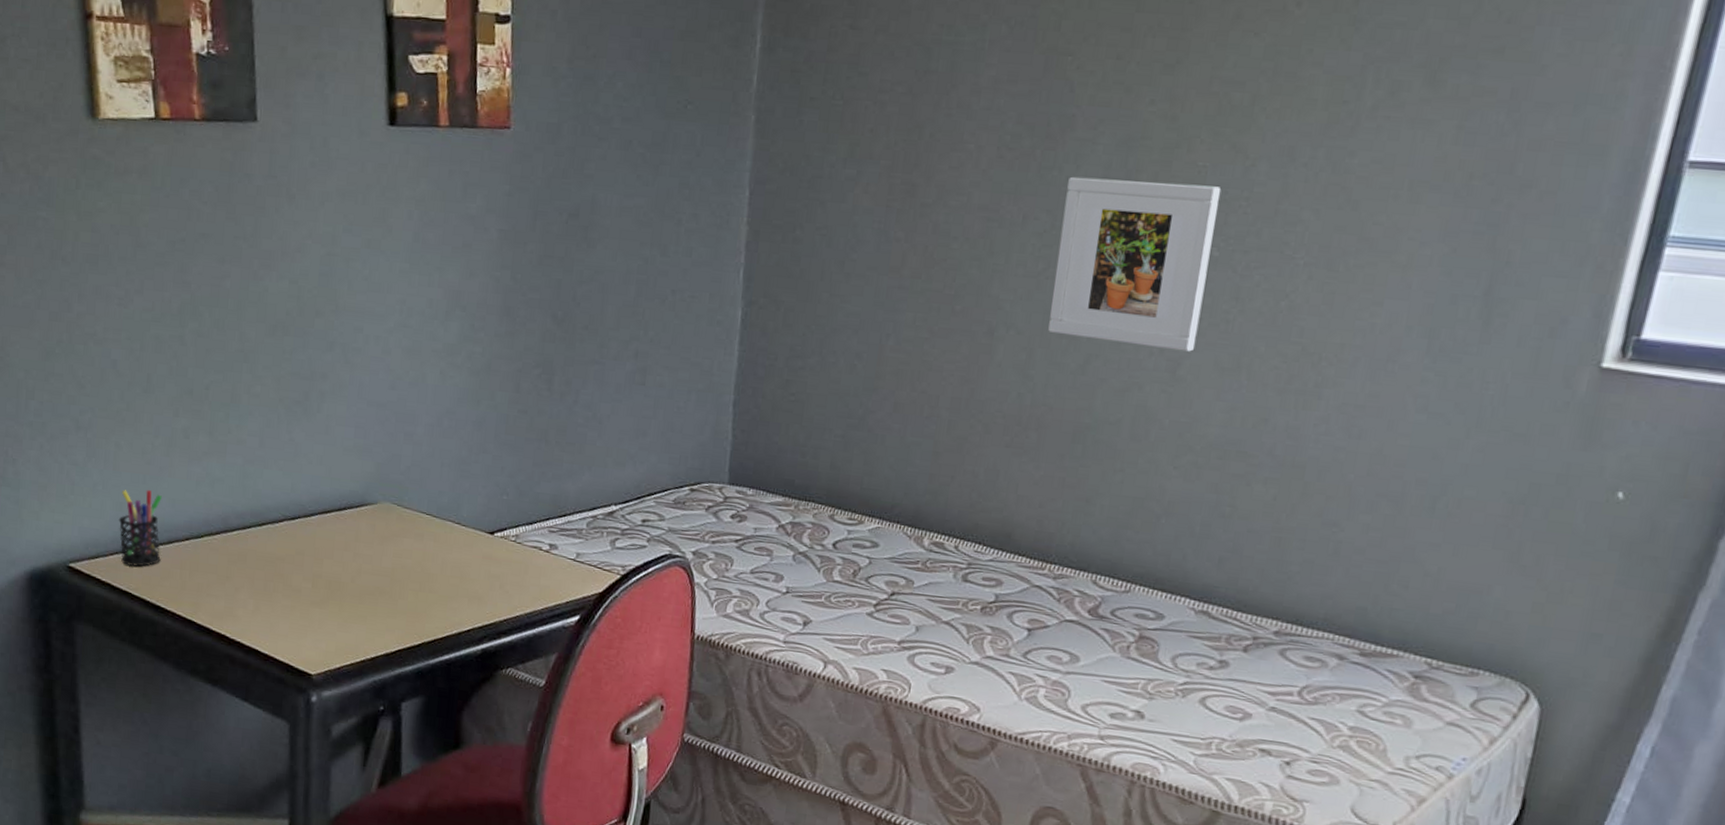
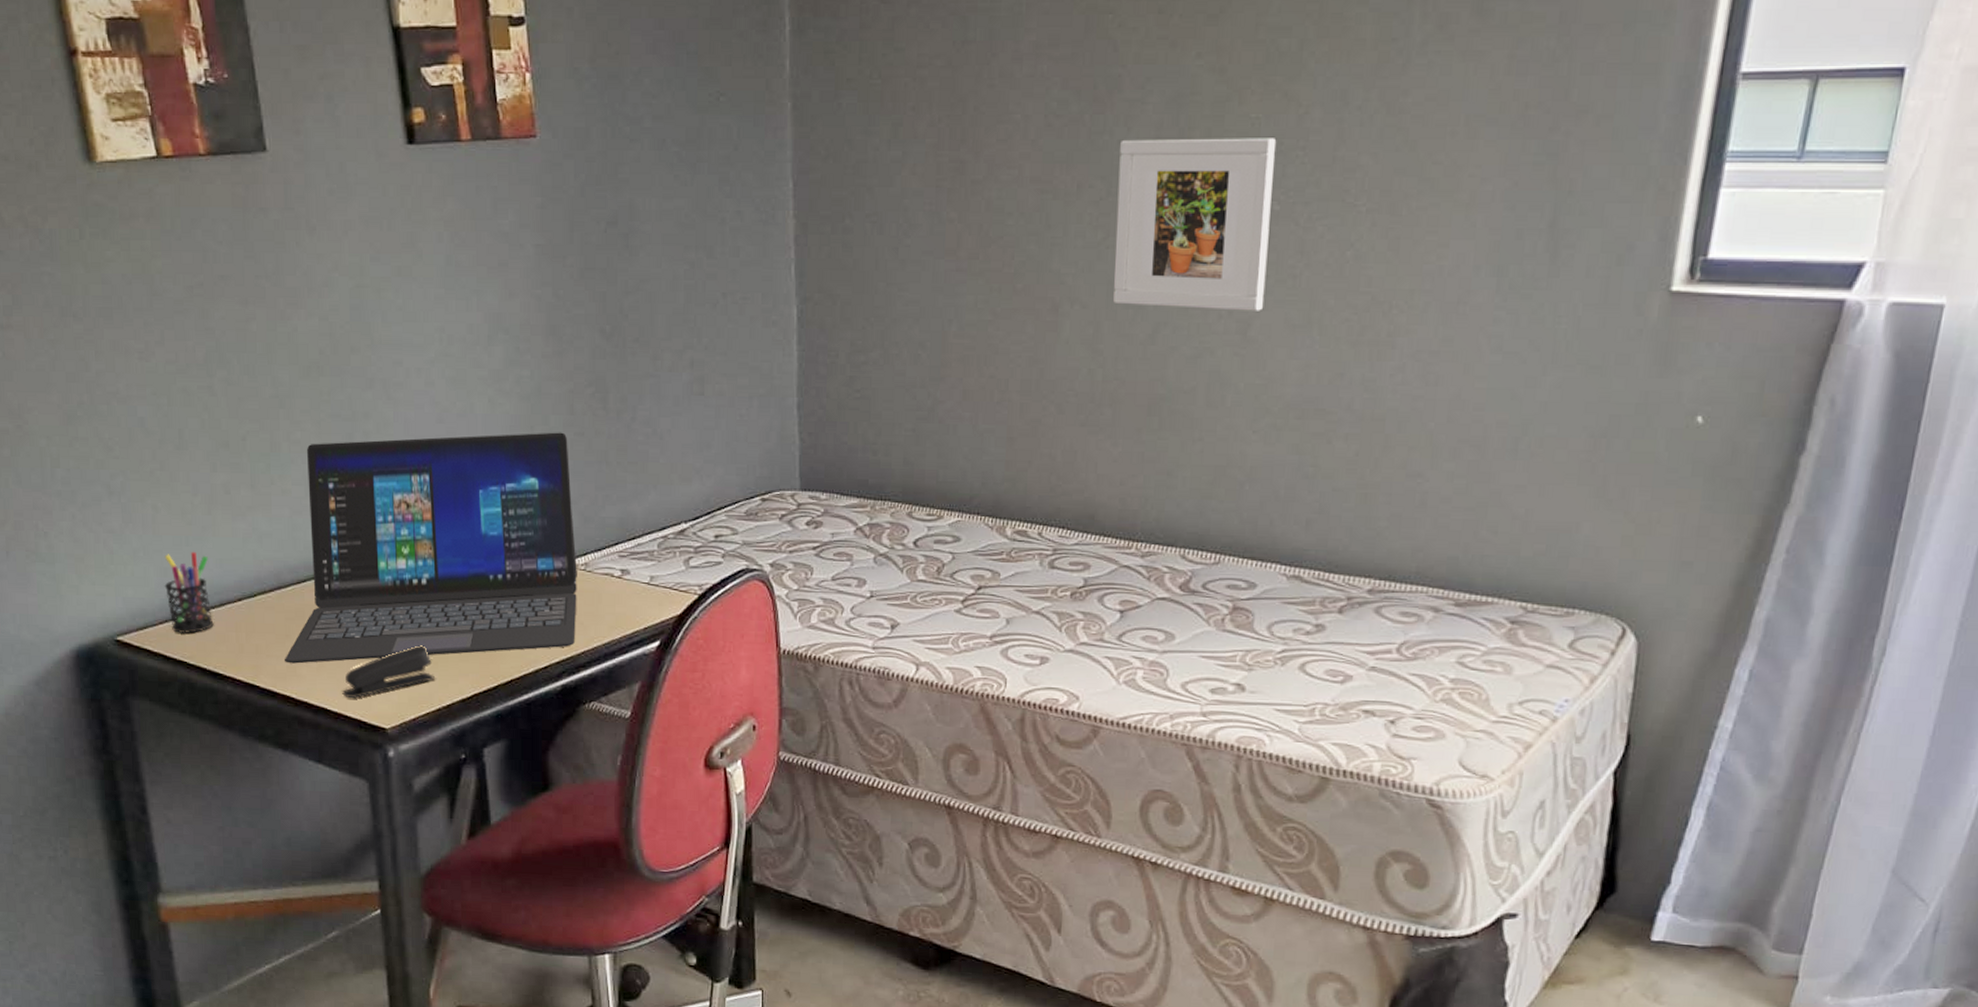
laptop: none [223,398,512,613] -> present [285,432,577,664]
stapler: none [274,598,362,643] -> present [342,645,435,698]

